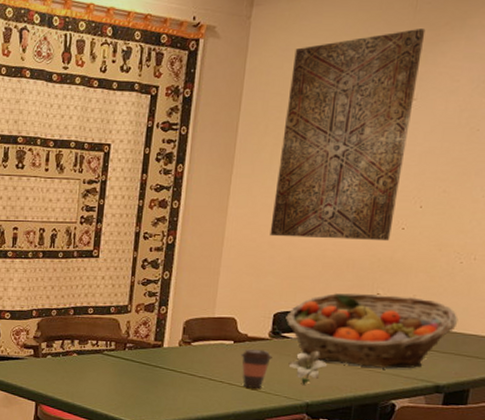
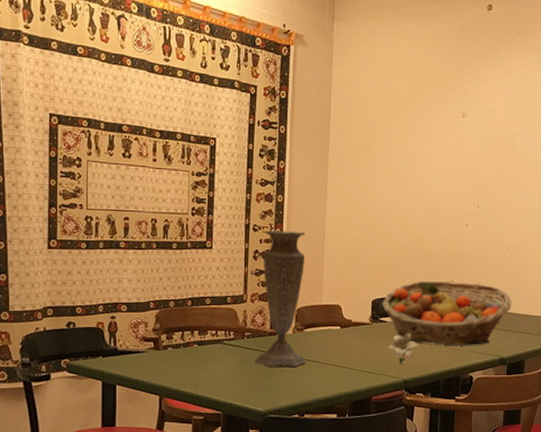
vase: none [135,238,202,381] -> present [255,230,306,367]
coffee cup: present [241,349,272,388] -> none [347,334,374,369]
wall art: present [270,28,426,241] -> none [363,56,470,236]

